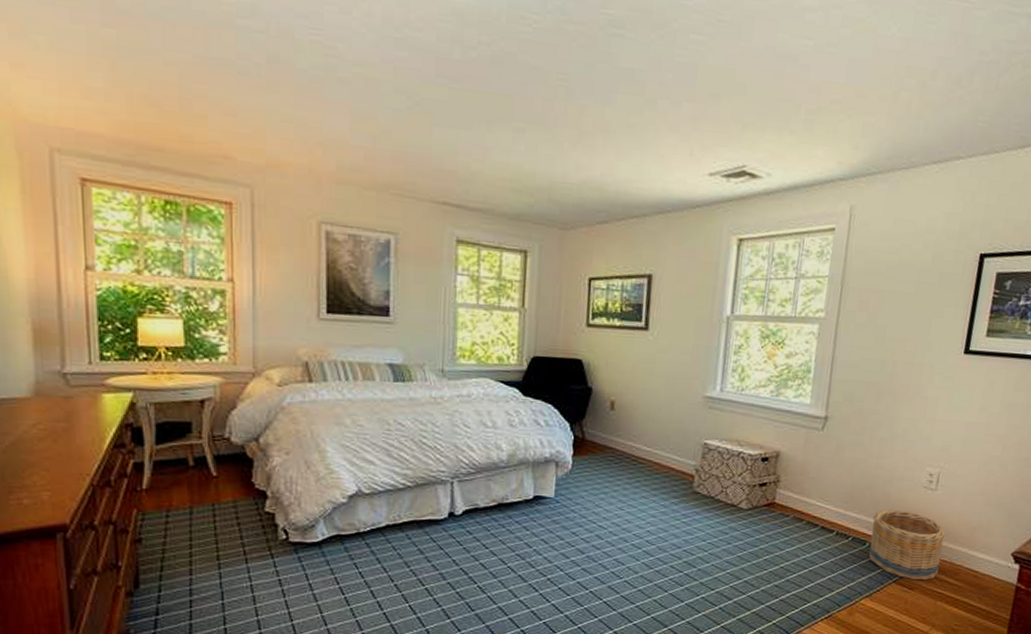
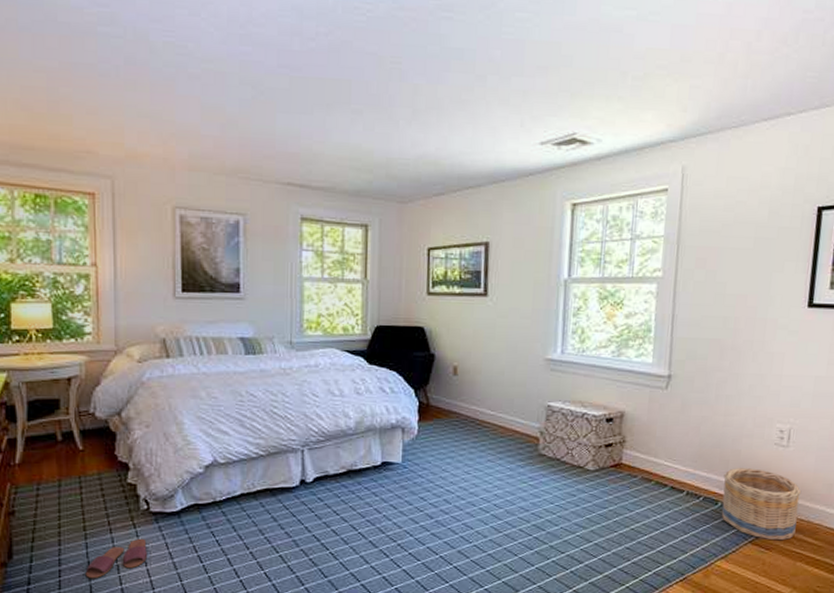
slippers: none [219,569,285,610] -> present [85,538,147,579]

